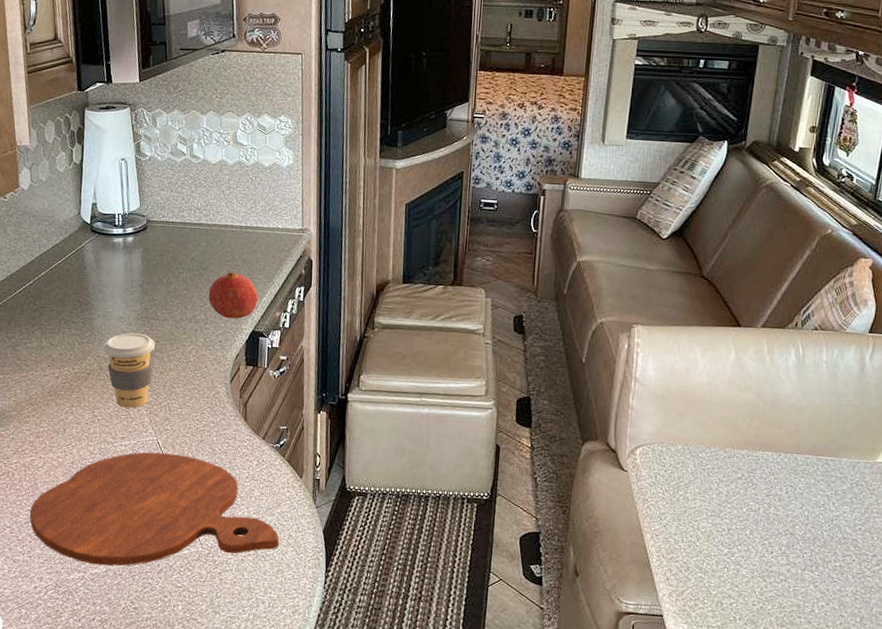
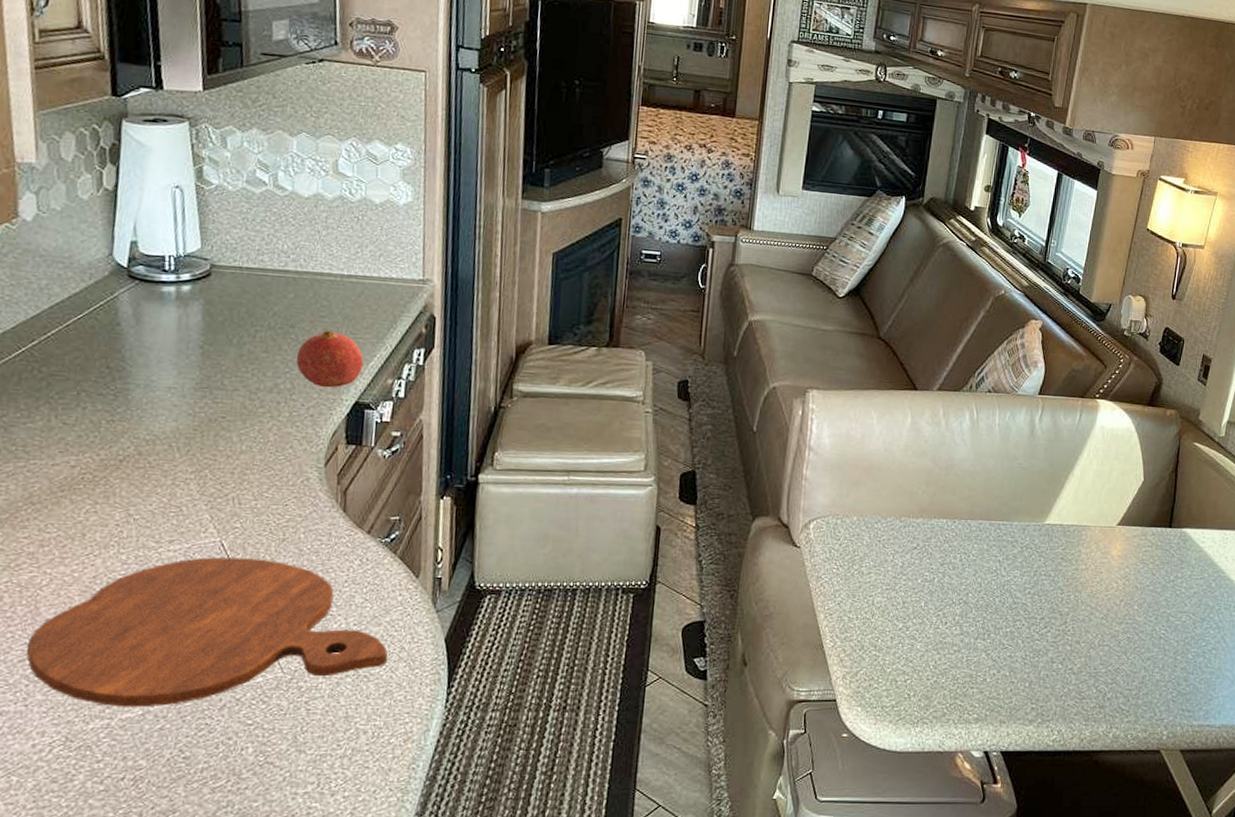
coffee cup: present [103,332,155,409] -> none [143,406,220,503]

